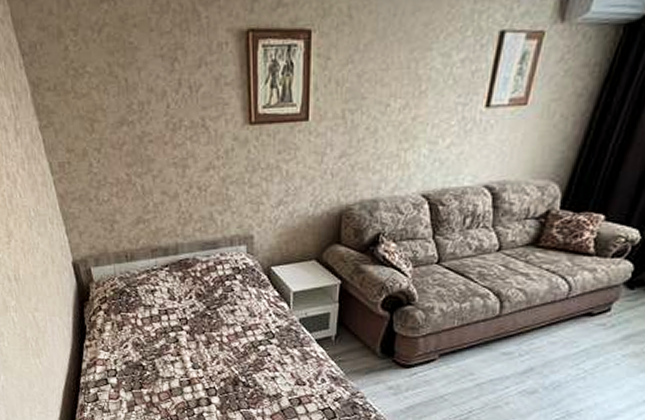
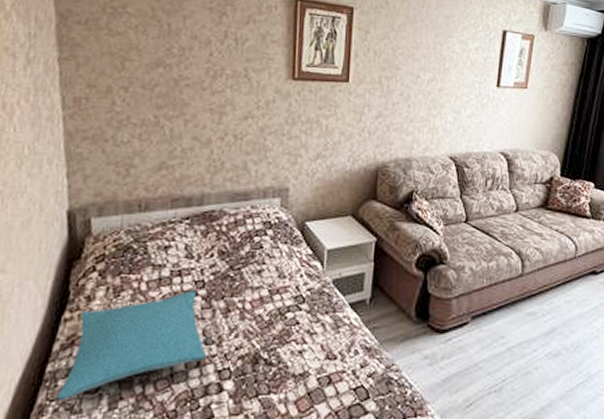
pillow: none [91,326,196,404] -> present [57,290,207,402]

